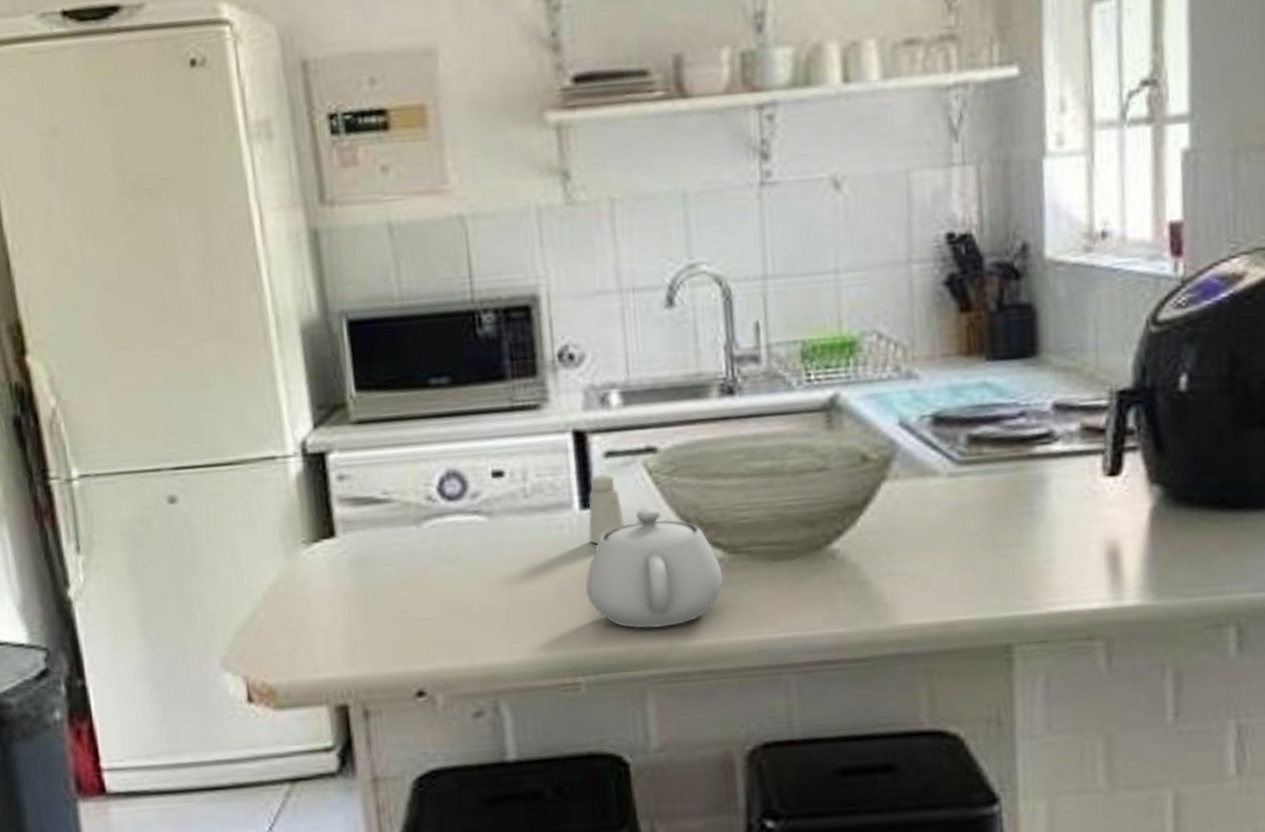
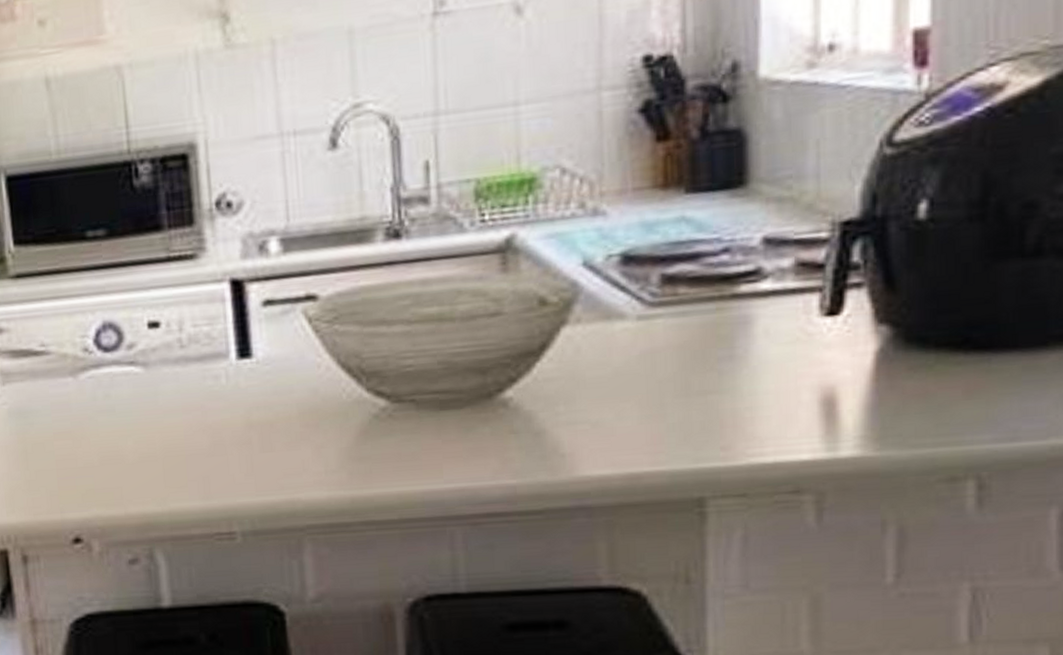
teapot: present [585,507,723,629] -> none [241,356,386,479]
saltshaker: present [588,473,624,545] -> none [245,322,282,395]

